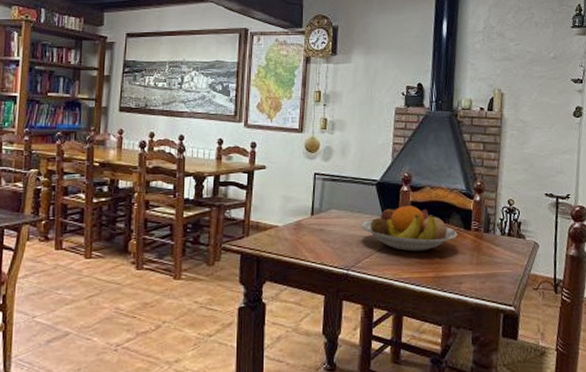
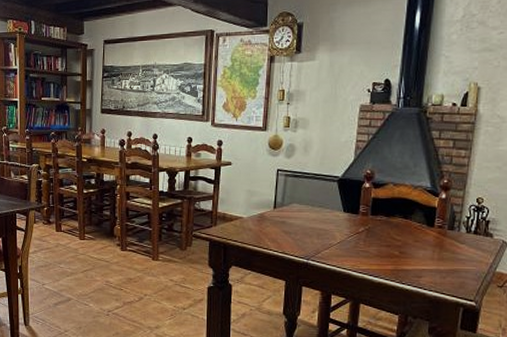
fruit bowl: present [361,205,458,252] -> none [322,201,420,245]

